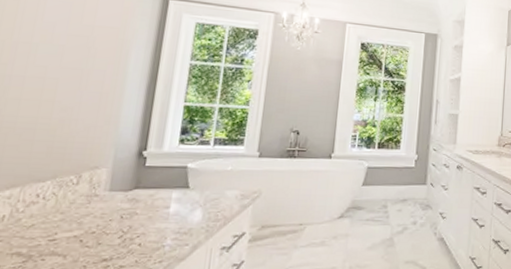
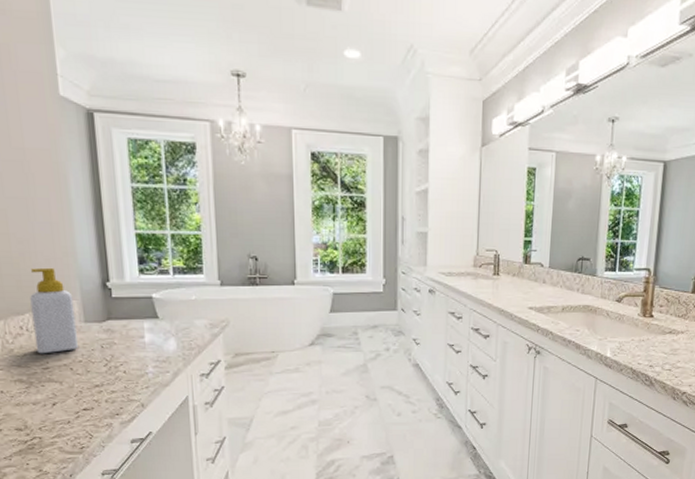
soap bottle: none [47,134,104,224] -> present [30,267,78,354]

